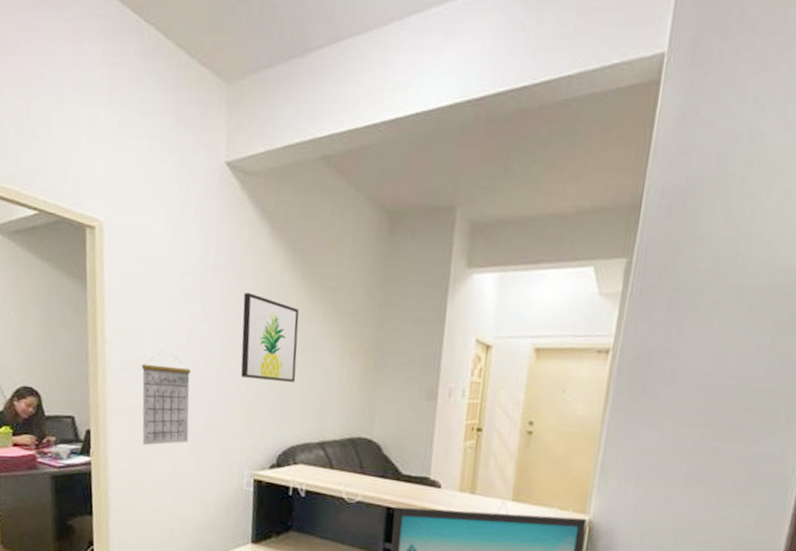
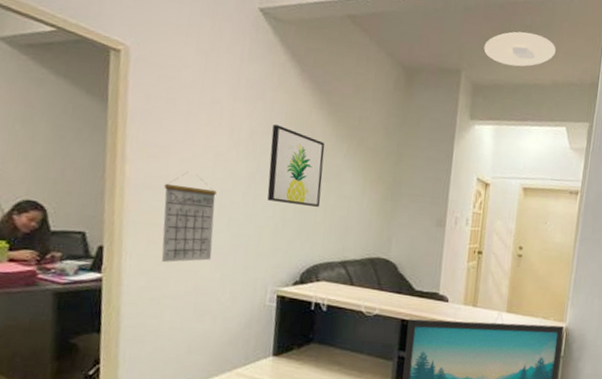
ceiling light: none [485,147,582,194] -> present [484,31,556,67]

